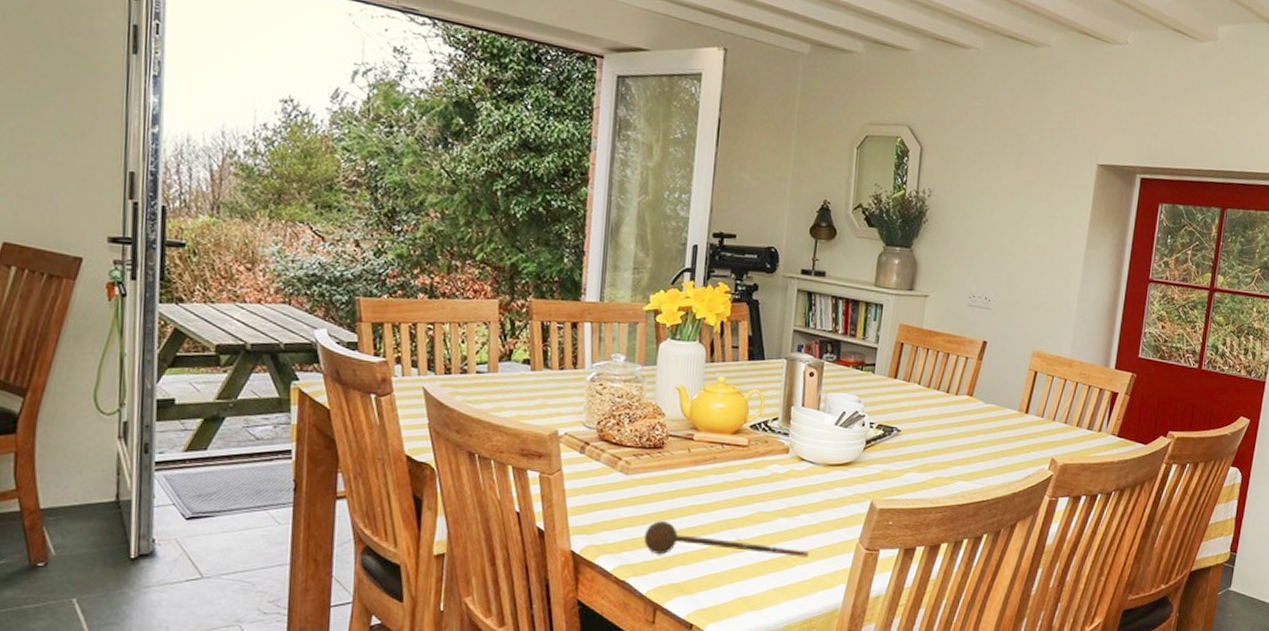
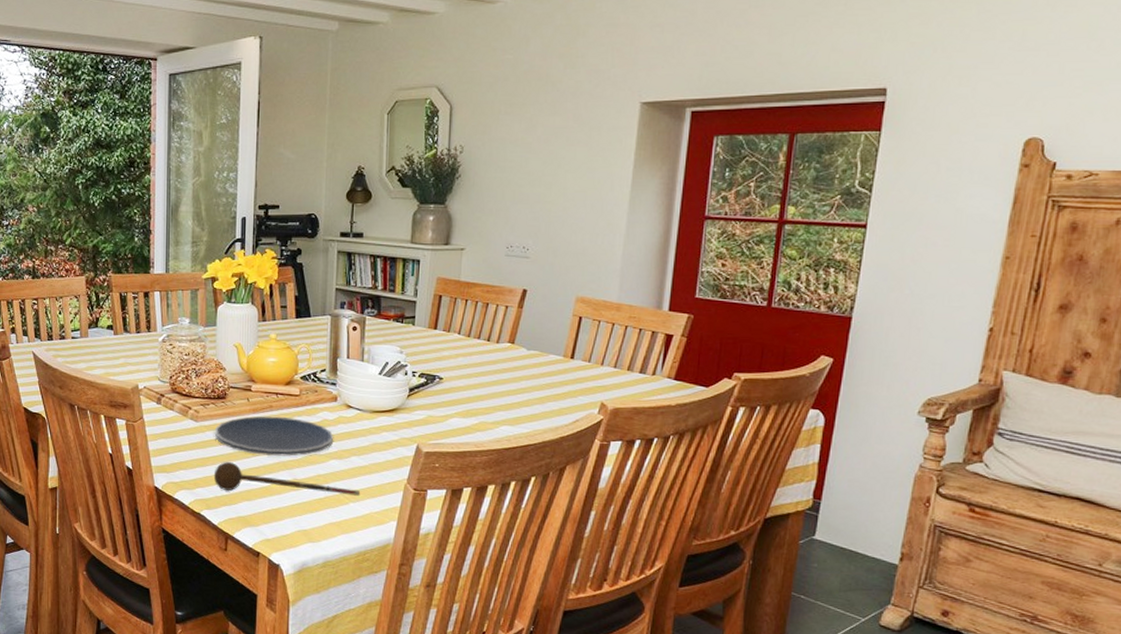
plate: none [648,468,784,514] -> present [215,415,334,457]

